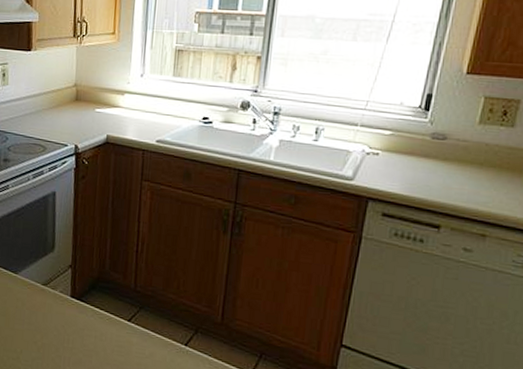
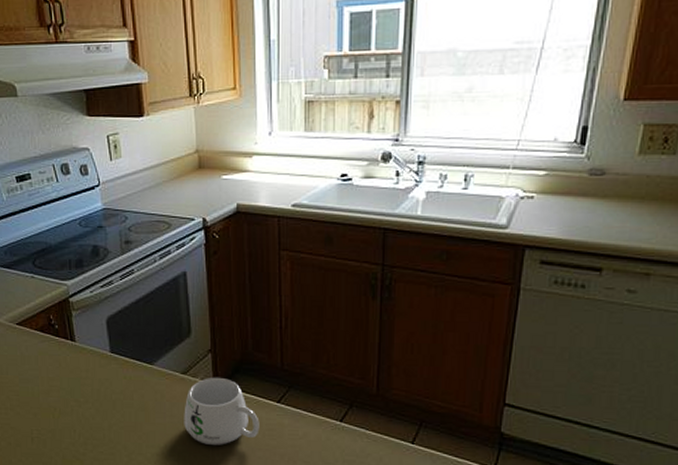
mug: none [40,291,110,356] -> present [184,377,260,445]

